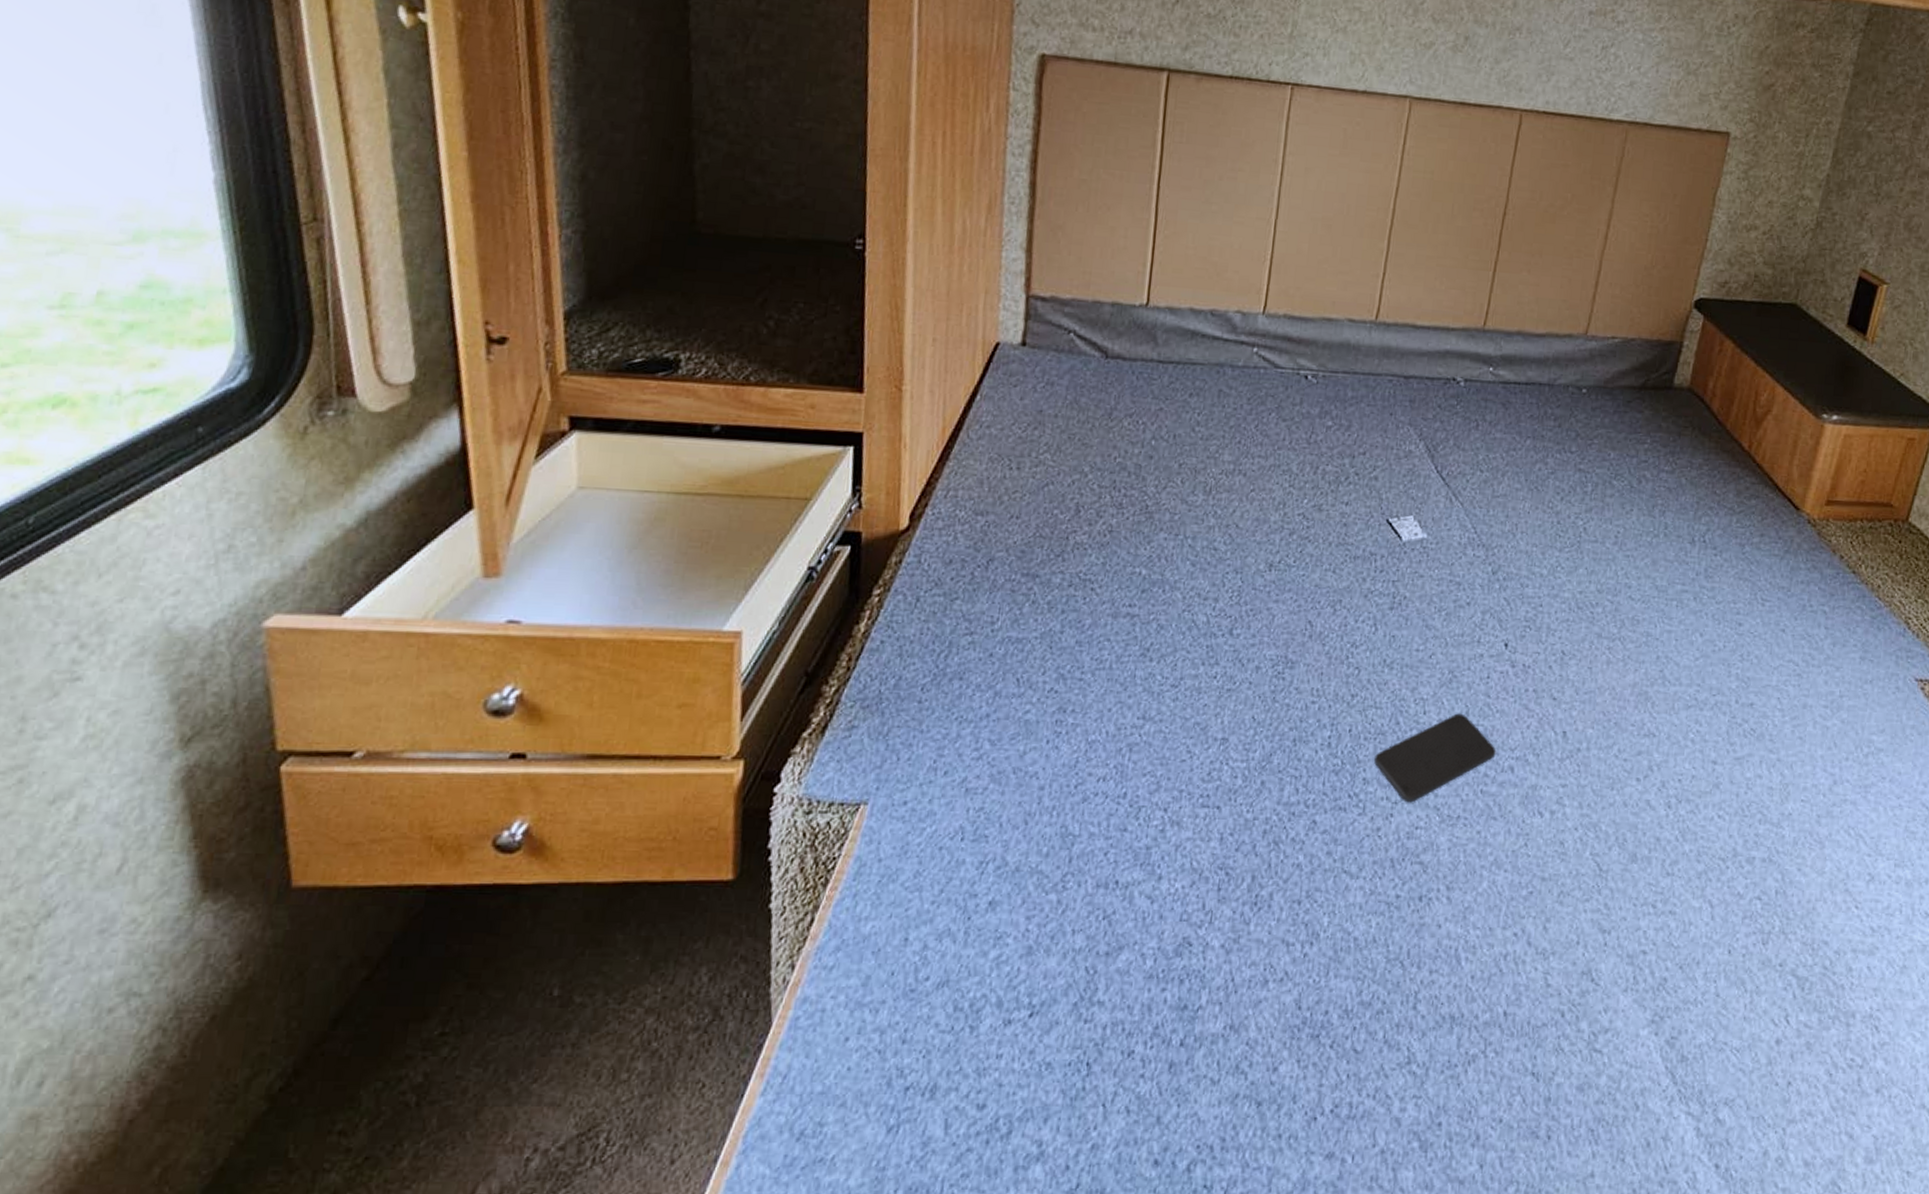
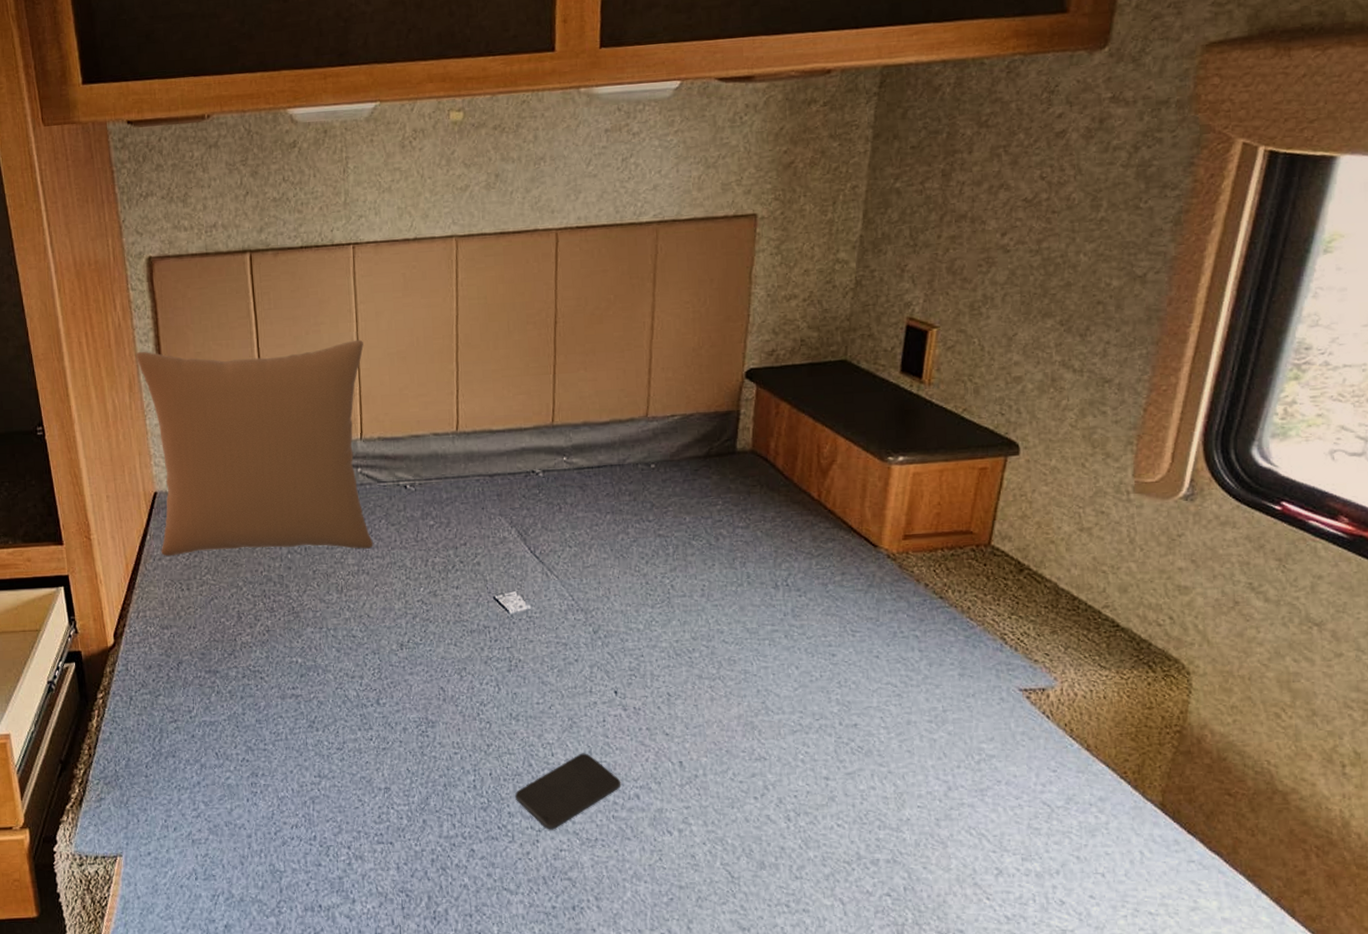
pillow: none [991,166,1285,445] -> present [136,339,373,556]

